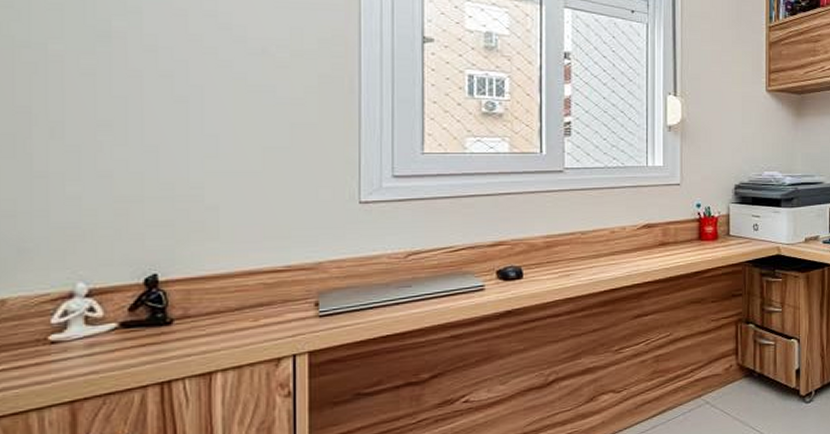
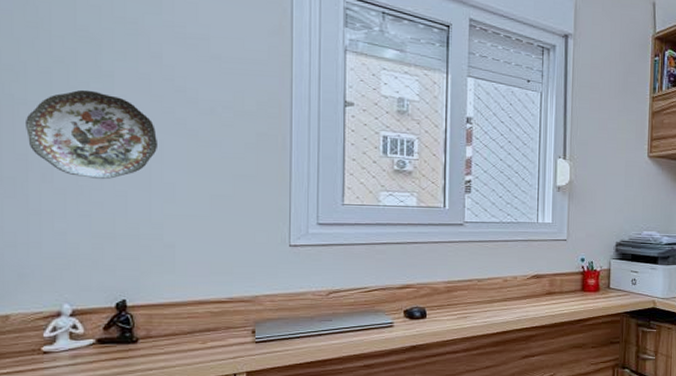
decorative plate: none [28,28,198,134] -> present [24,89,159,180]

